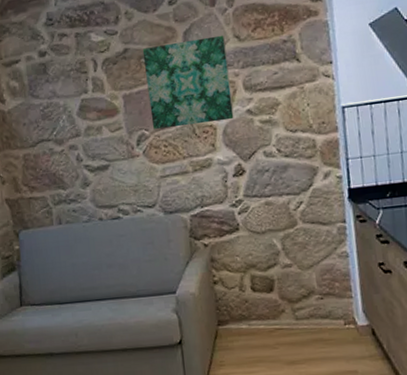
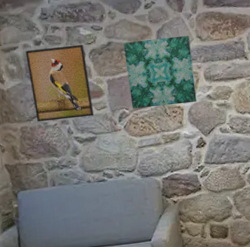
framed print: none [28,53,108,148] -> present [25,44,95,122]

